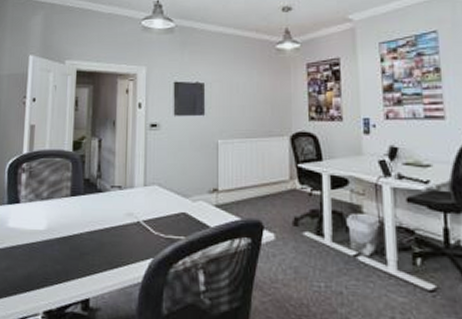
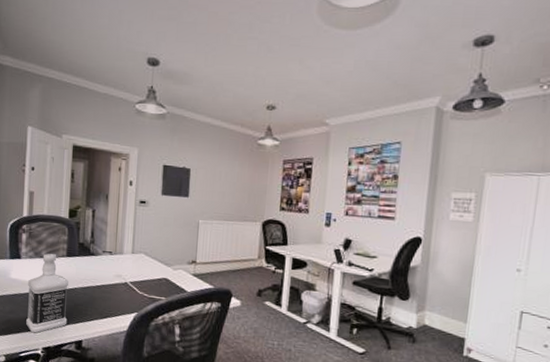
bottle: none [25,193,73,294] -> present [26,253,68,333]

